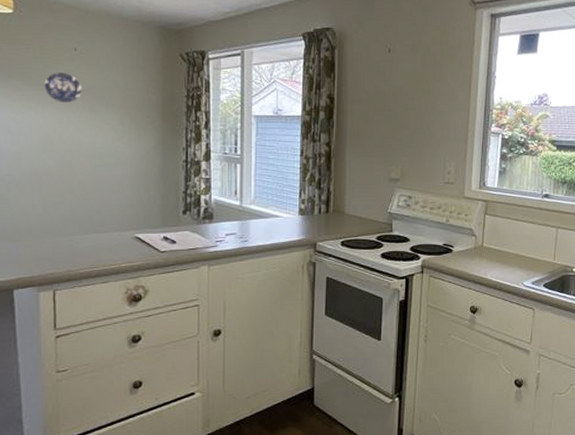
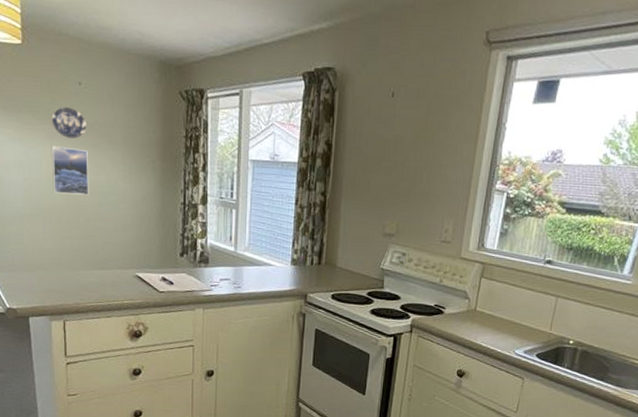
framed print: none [43,111,84,158] -> present [51,146,89,195]

